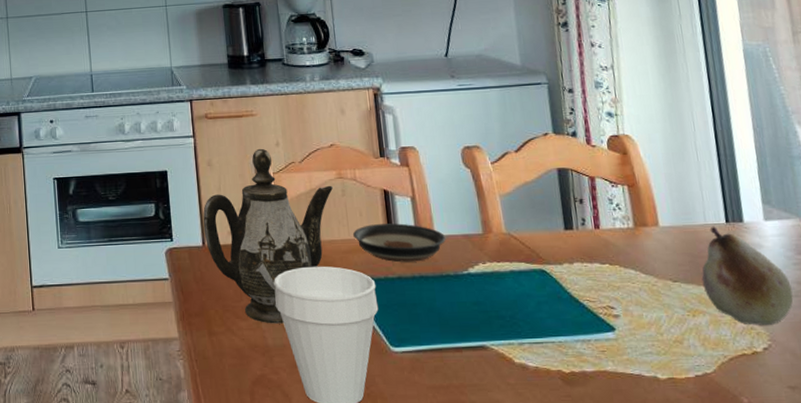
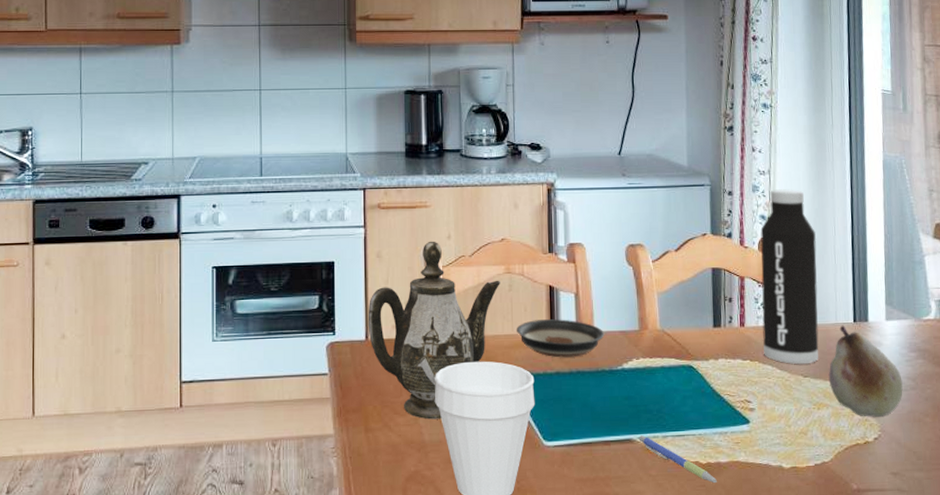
pen: none [492,342,584,394] -> present [638,435,717,484]
water bottle: none [608,84,688,269] -> present [760,189,819,365]

